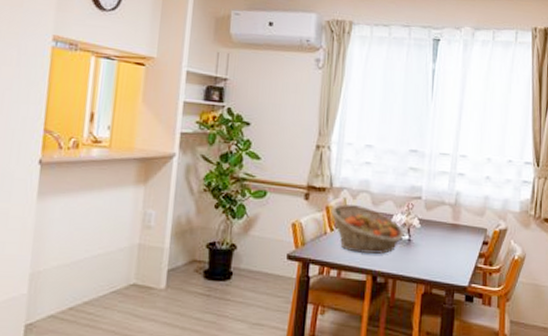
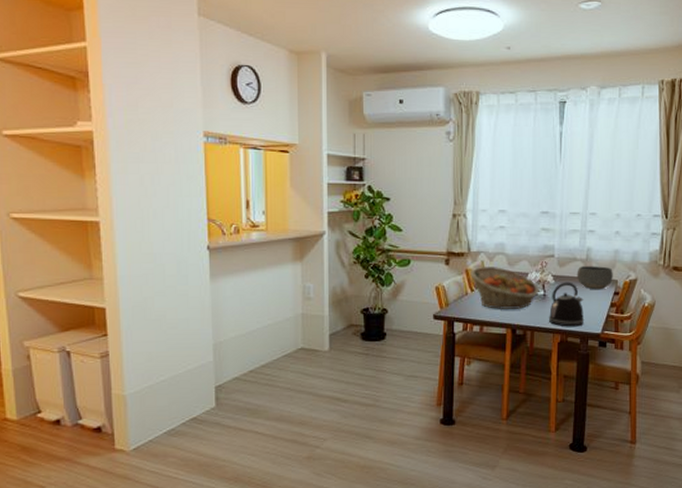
kettle: none [412,227,451,278] -> present [548,282,585,327]
bowl: none [444,211,482,238] -> present [577,266,613,290]

